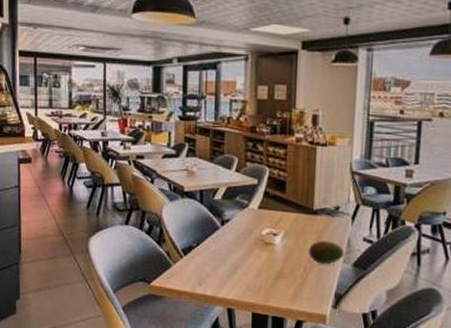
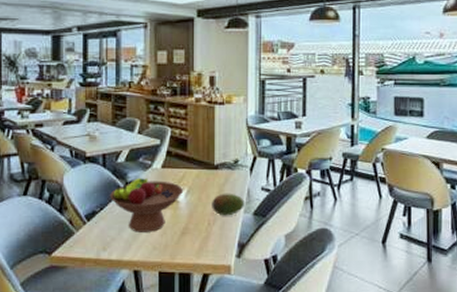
fruit bowl: none [206,216,279,273] -> present [110,177,183,232]

